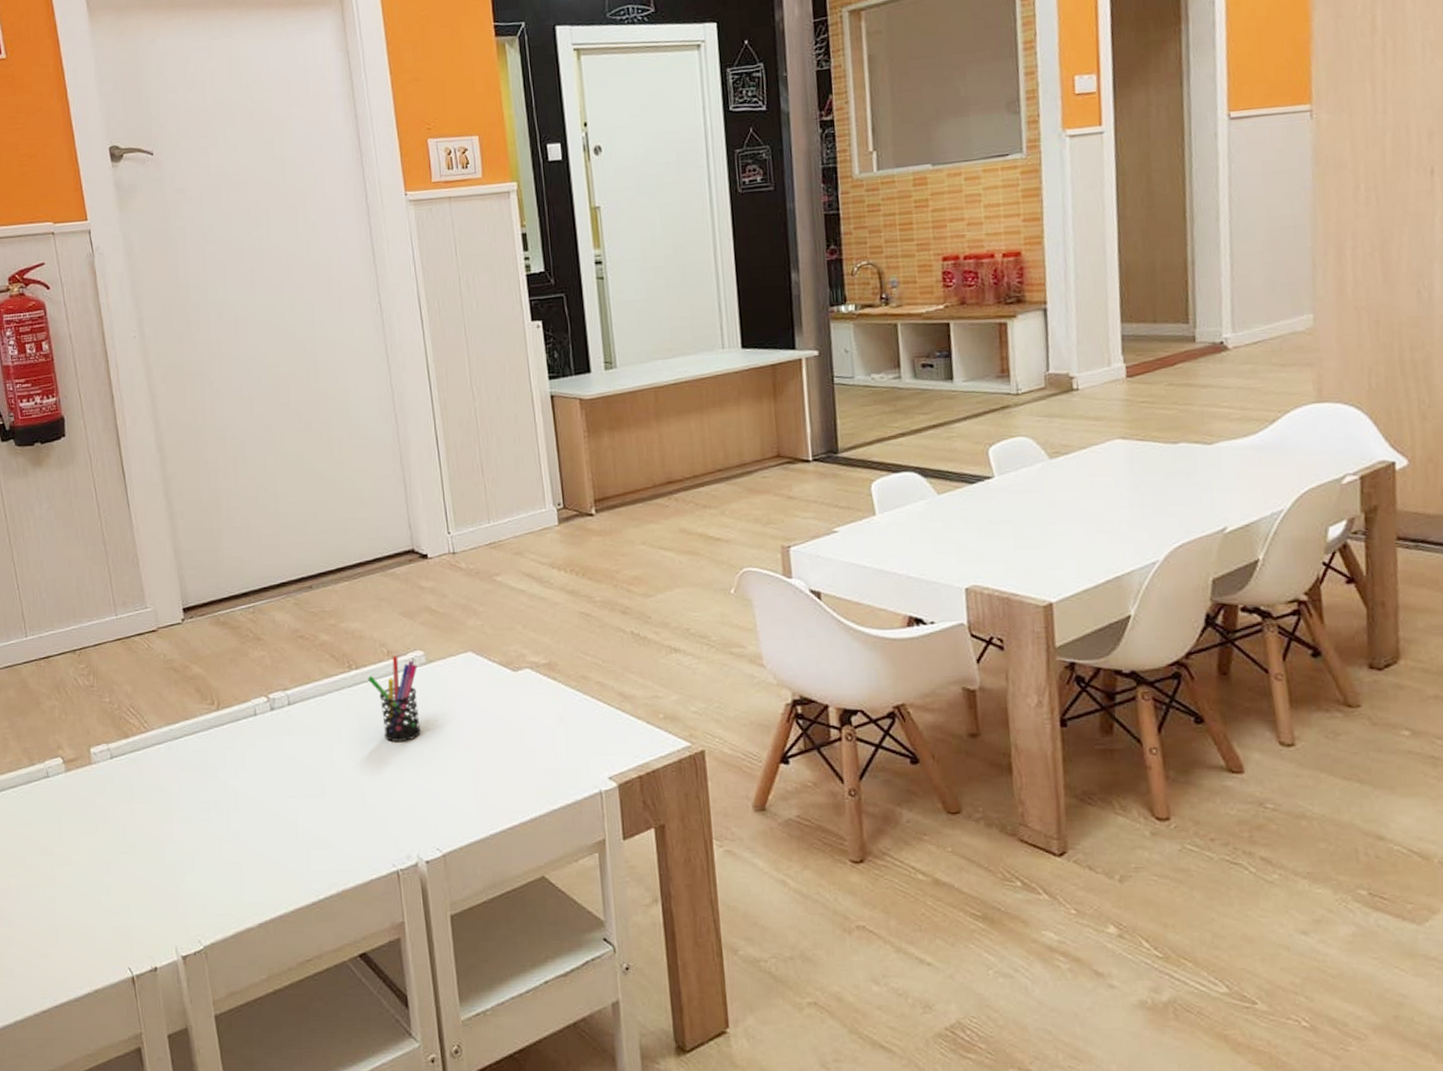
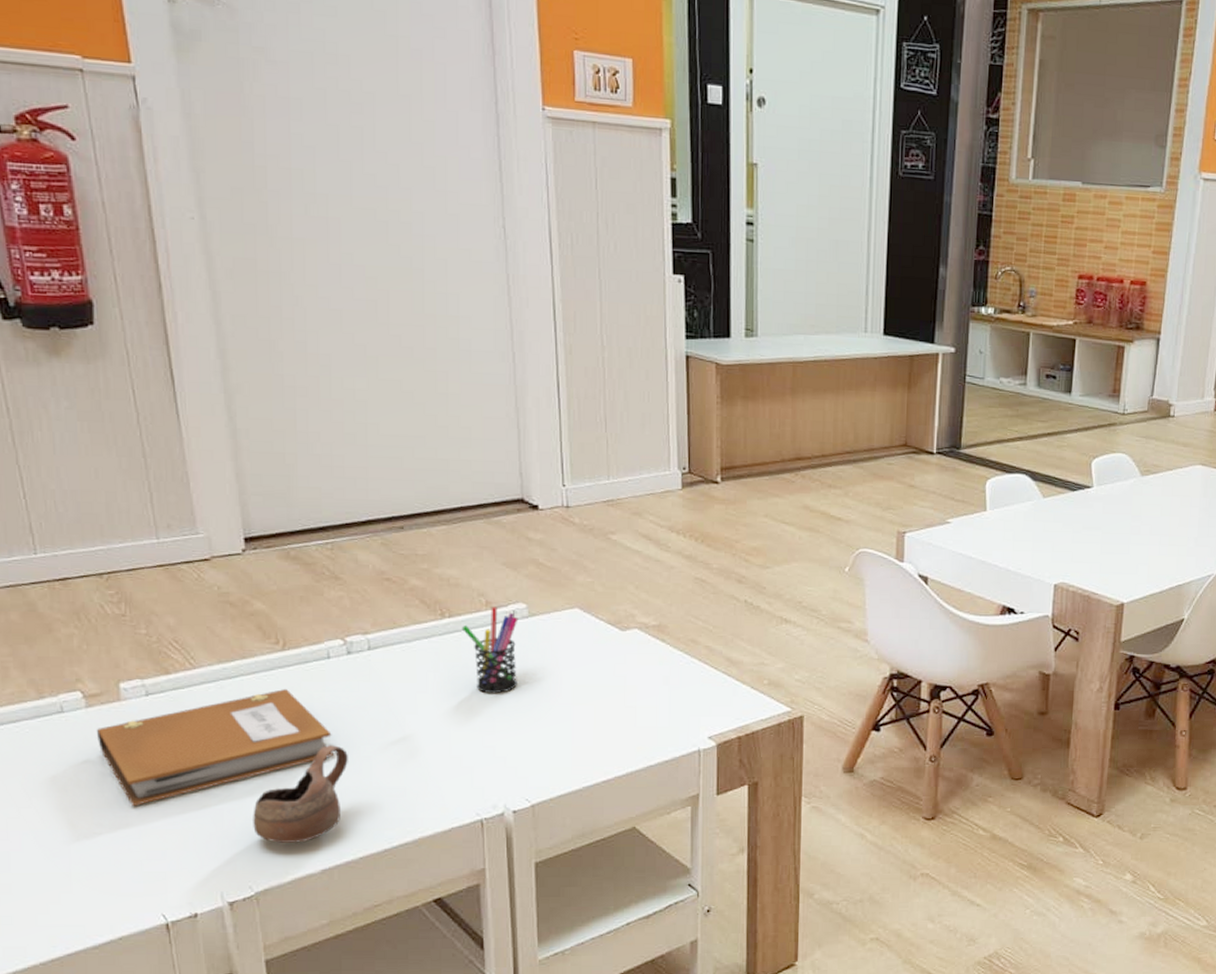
notebook: none [73,747,264,864] -> present [96,689,334,807]
cup: none [199,799,277,897] -> present [253,745,348,843]

